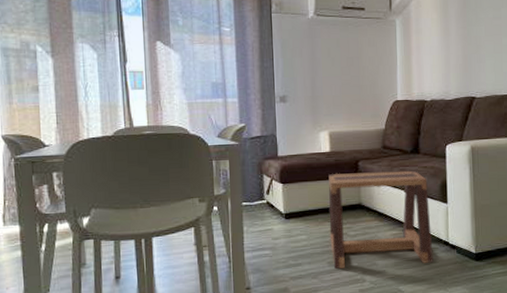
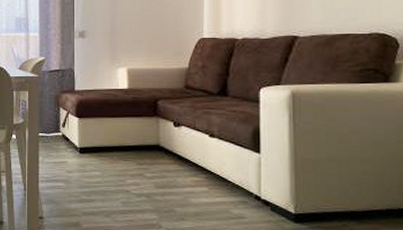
stool: present [328,170,433,269] -> none [124,112,241,219]

